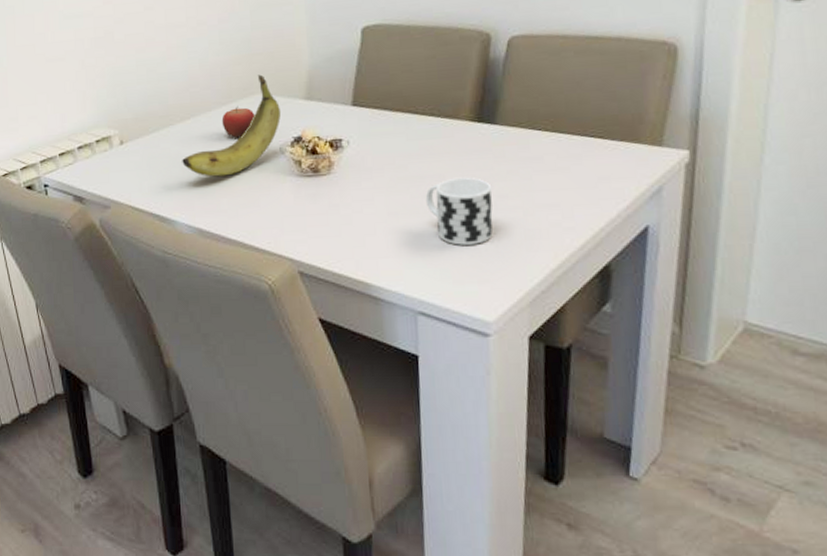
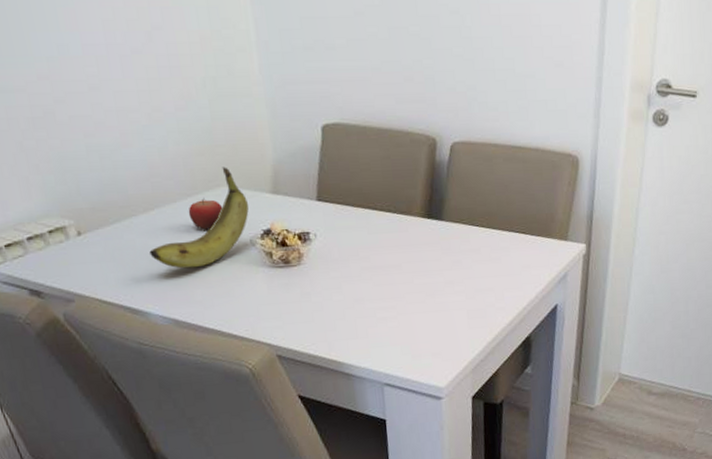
cup: present [425,177,493,245] -> none [386,266,442,326]

